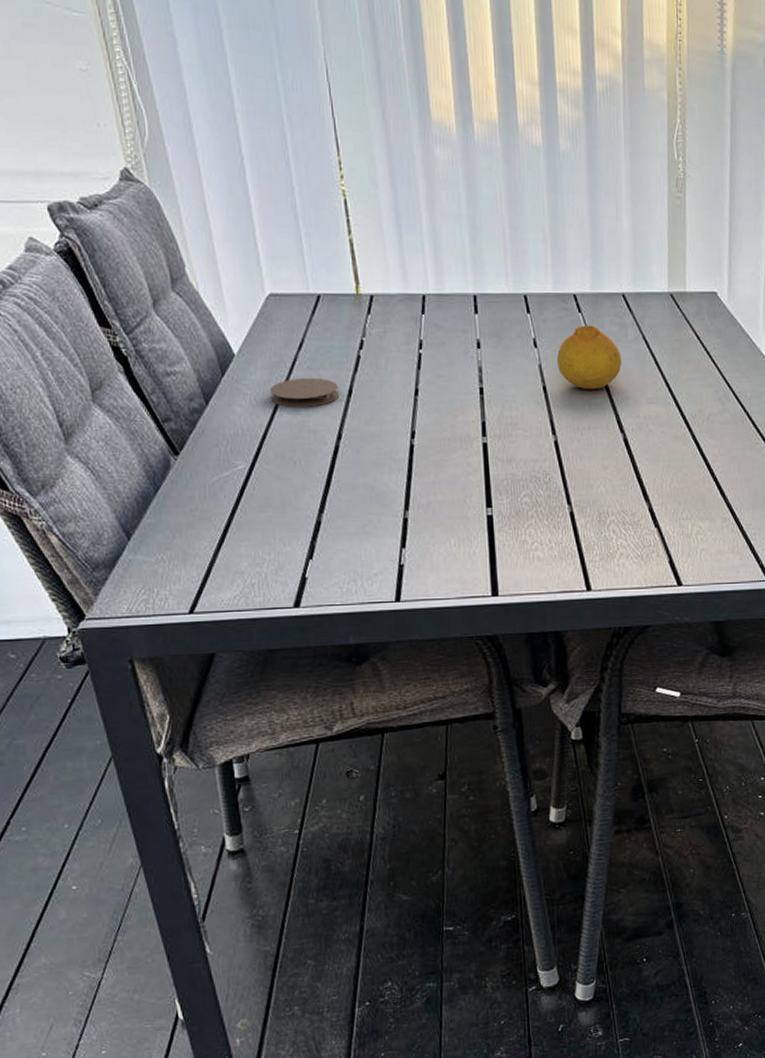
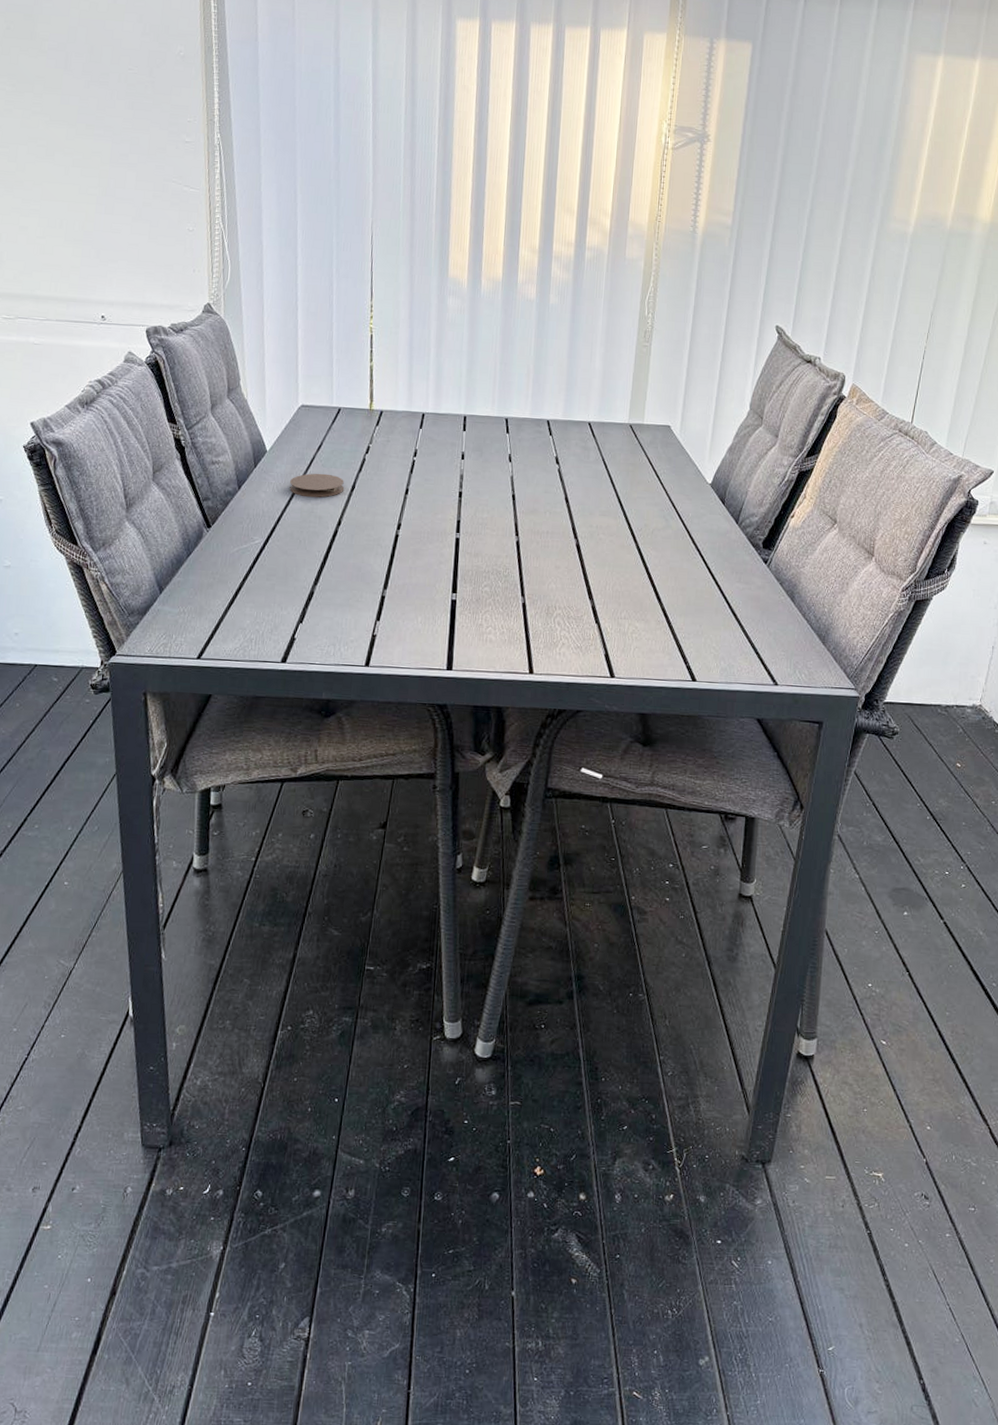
fruit: present [556,325,622,390] -> none [526,446,583,501]

